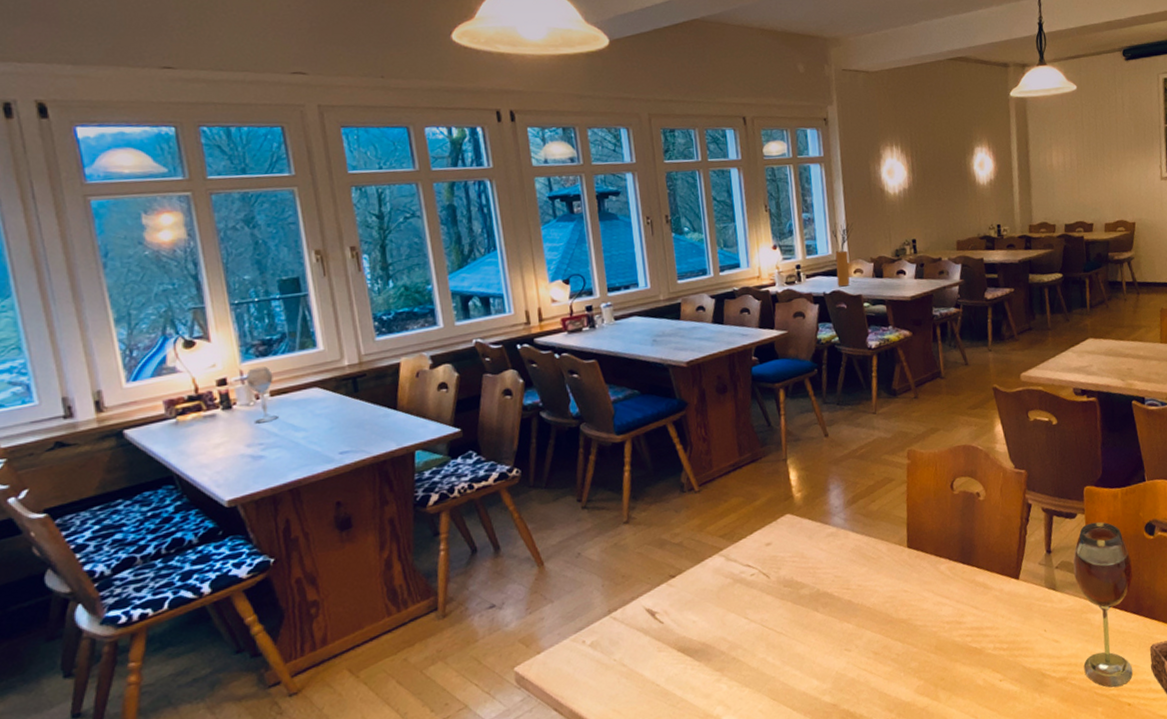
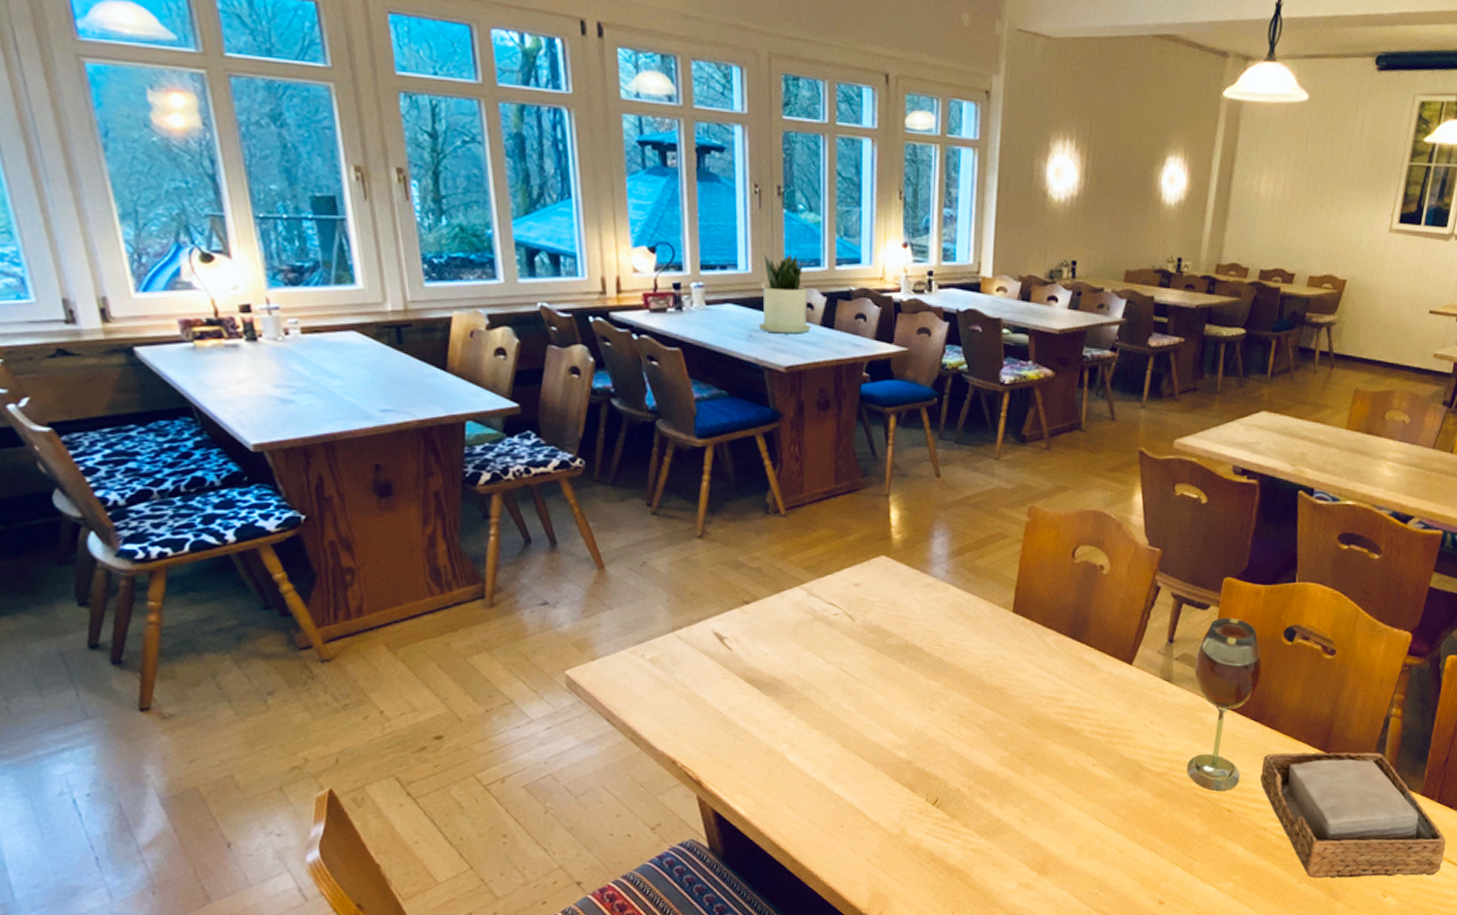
wineglass: present [246,366,278,424] -> none [273,297,310,363]
planter: none [658,269,705,336] -> present [759,254,811,334]
vase: present [831,219,854,287] -> none [974,223,1005,306]

